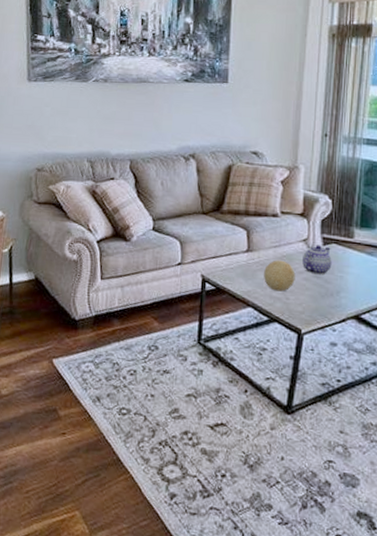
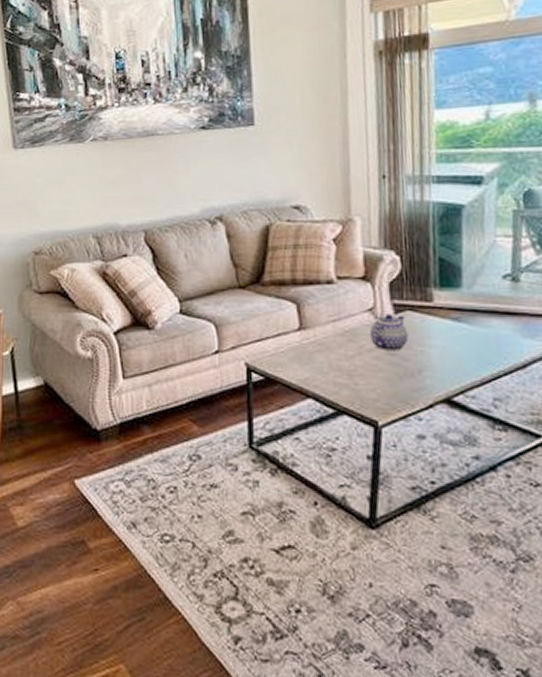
decorative ball: present [264,260,296,292] -> none [323,337,364,376]

